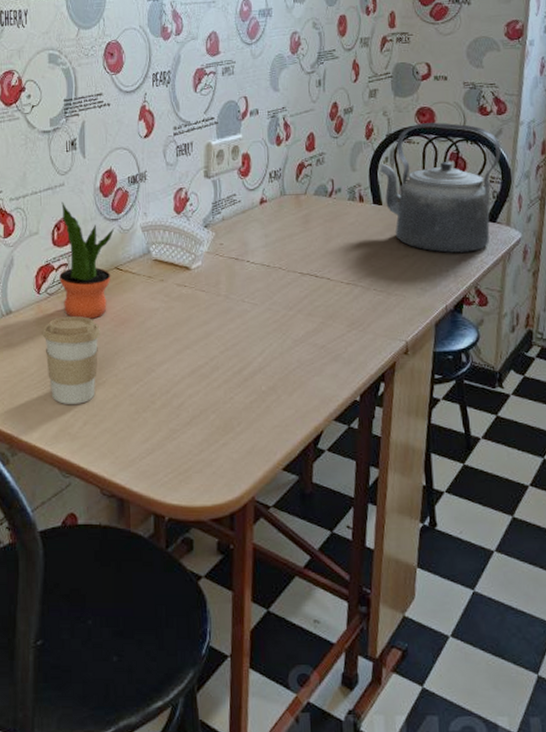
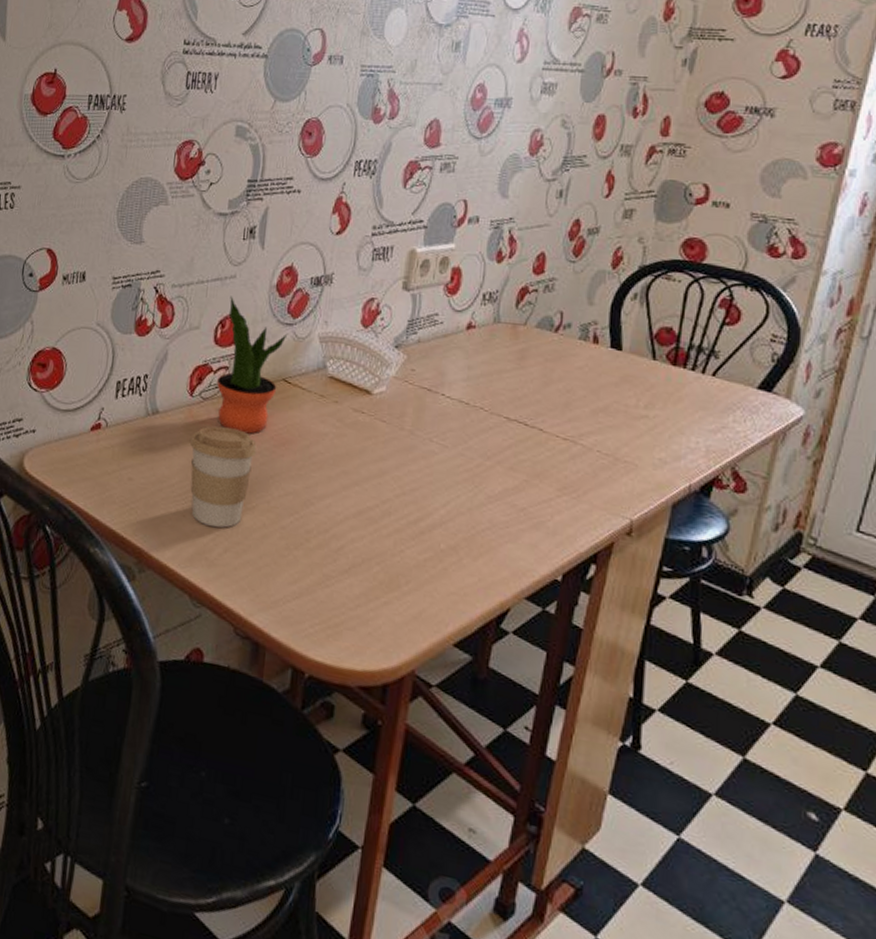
kettle: present [379,122,501,253] -> none [623,257,791,424]

